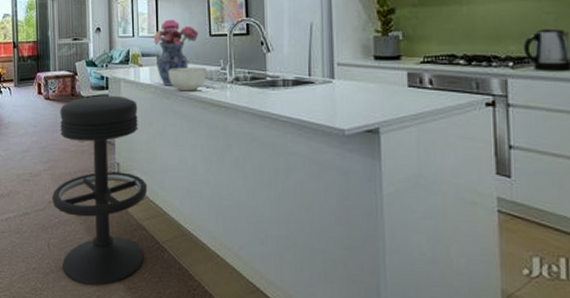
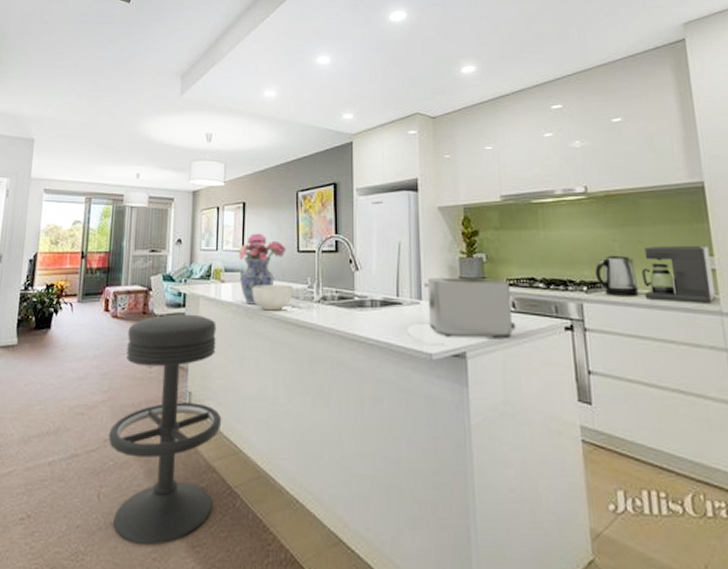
toaster: none [340,55,433,114] -> present [427,277,517,338]

